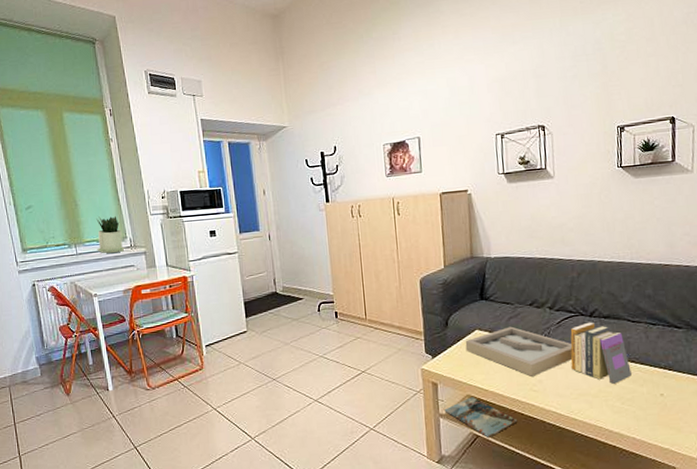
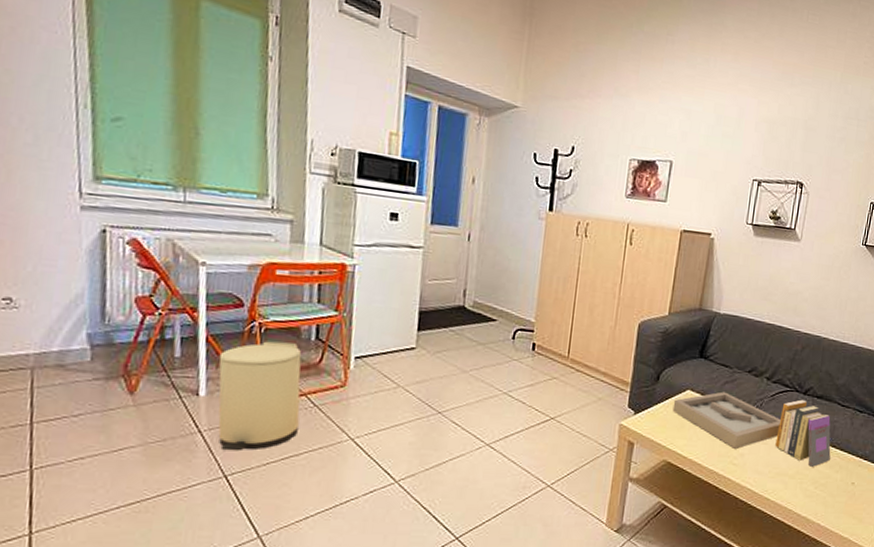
planter: present [96,216,125,254] -> none [218,157,262,213]
pedal bin: none [116,342,177,429] -> present [218,341,302,452]
magazine: present [444,396,518,438] -> none [635,462,711,509]

